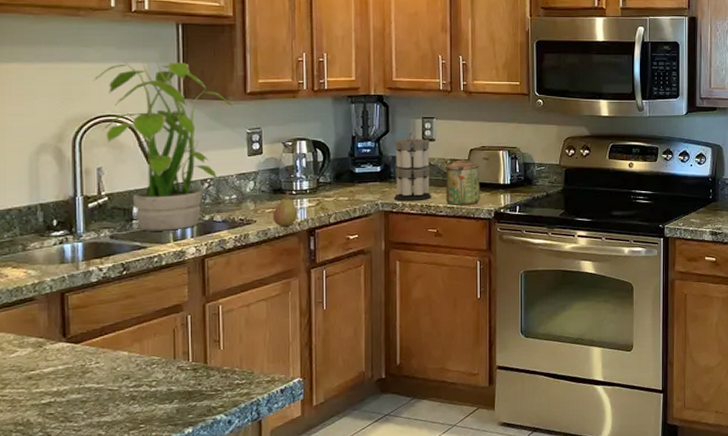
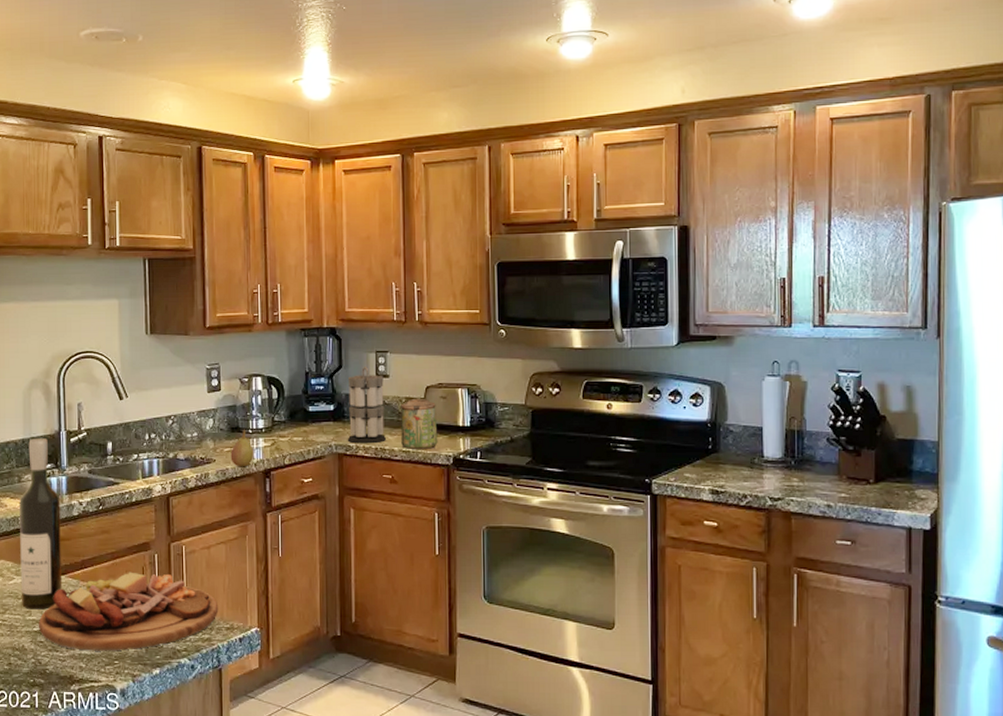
bottle: none [24,204,78,382] -> present [20,438,63,610]
food platter: none [47,333,259,418] -> present [38,572,219,651]
potted plant: present [93,60,233,231] -> none [74,296,194,467]

